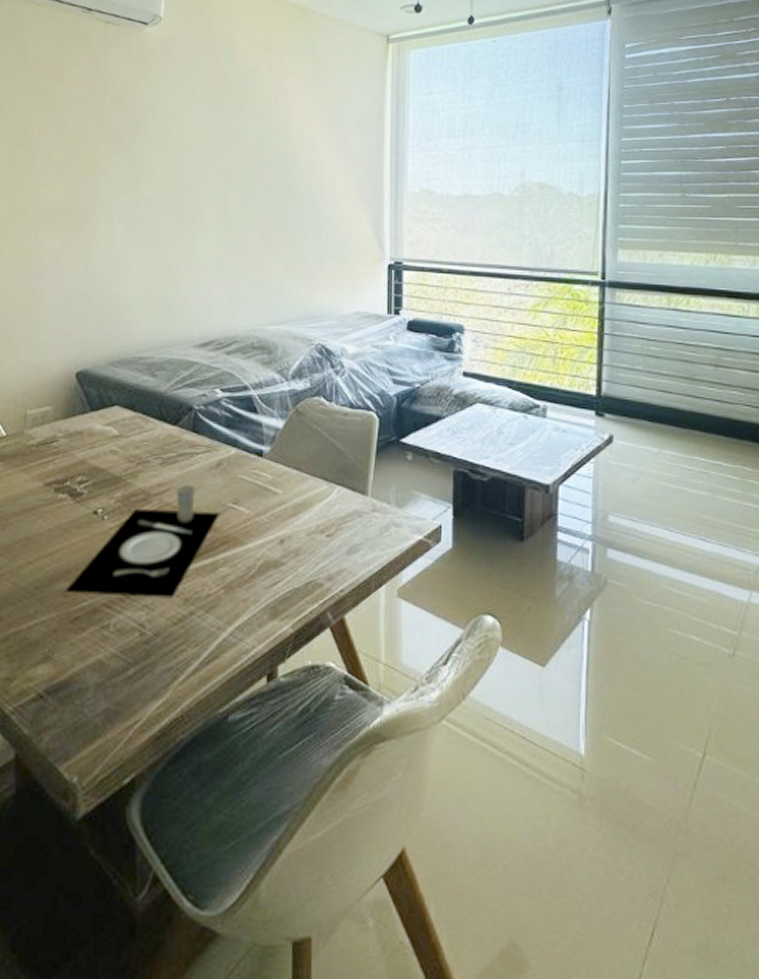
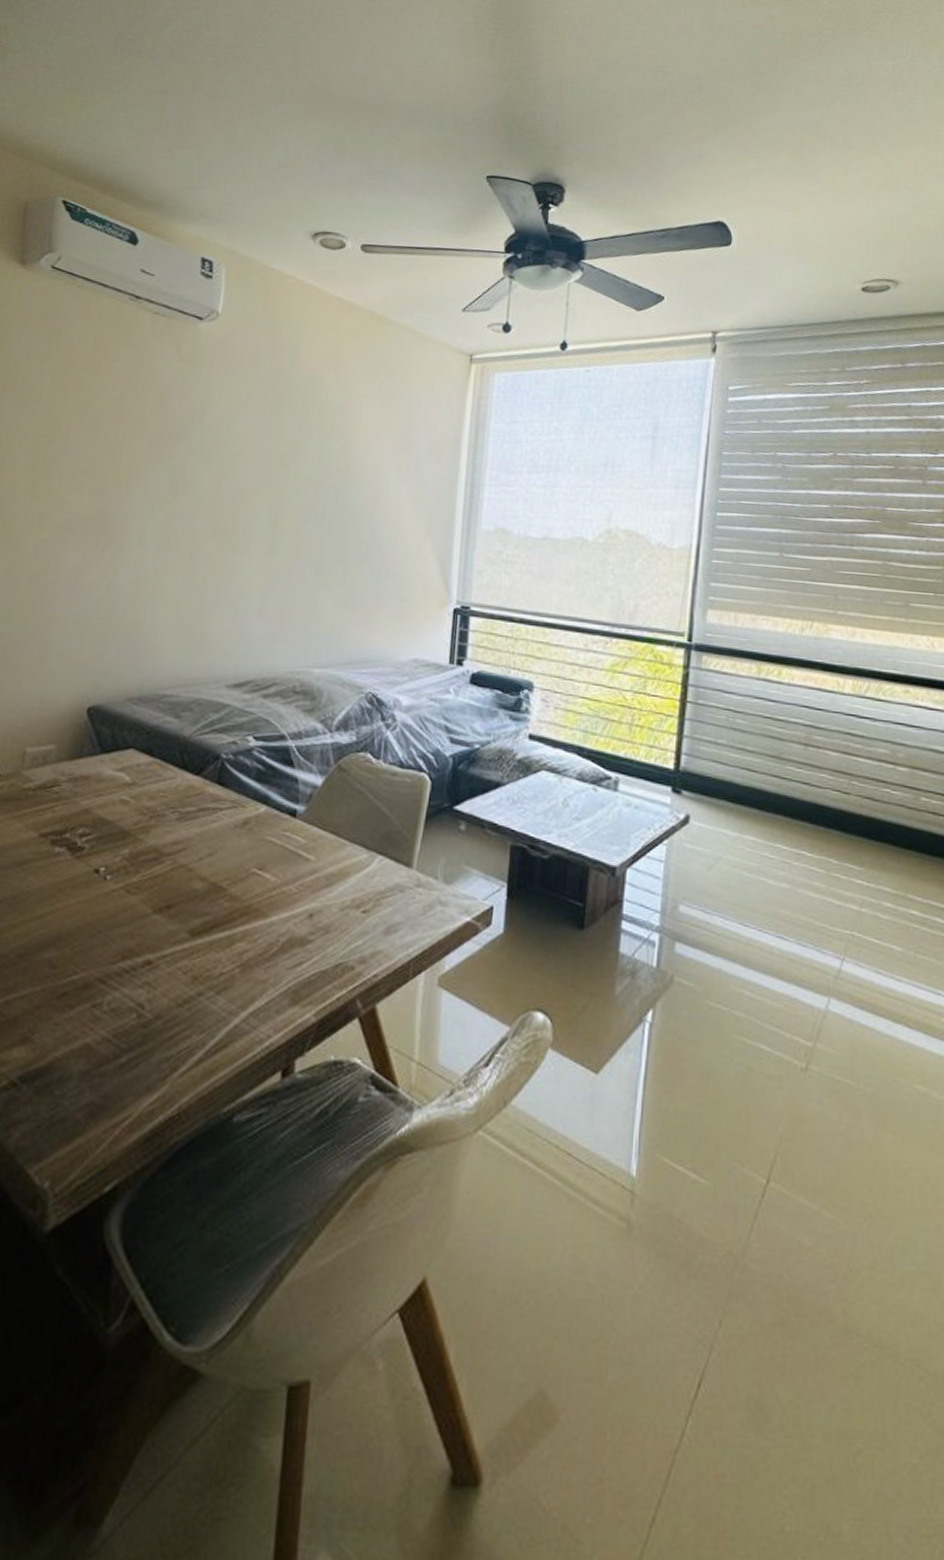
place setting: present [63,485,221,599] -> none [51,844,243,976]

